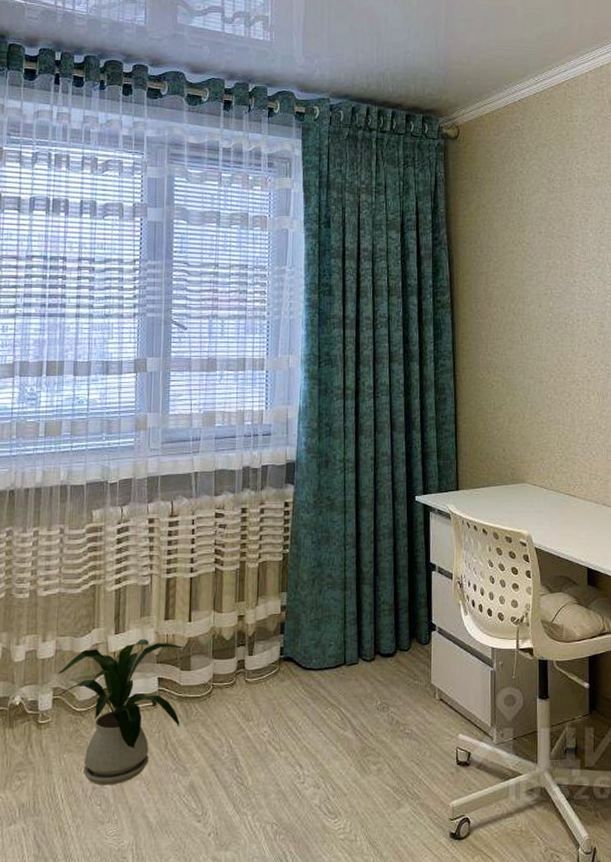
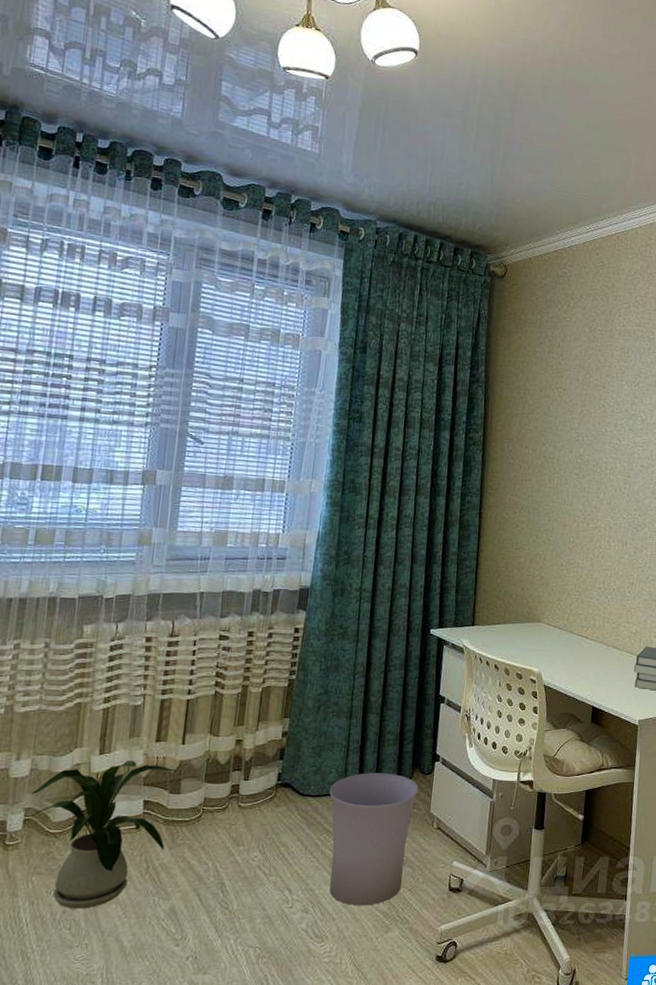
waste bin: none [330,644,418,781] -> present [329,772,419,906]

